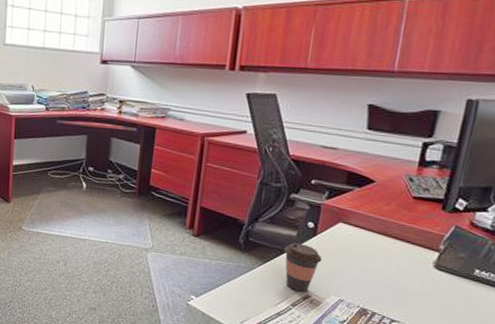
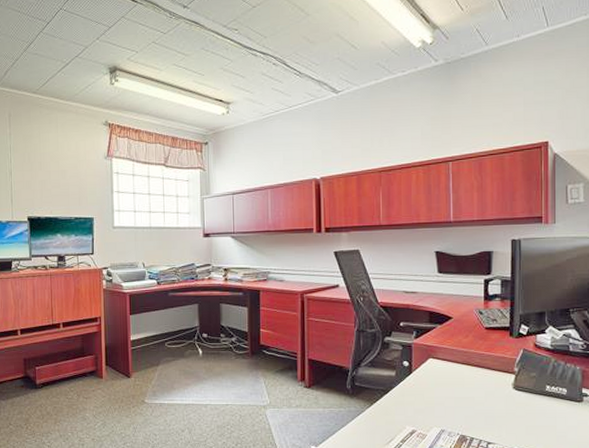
coffee cup: present [283,242,323,292] -> none [386,381,421,428]

